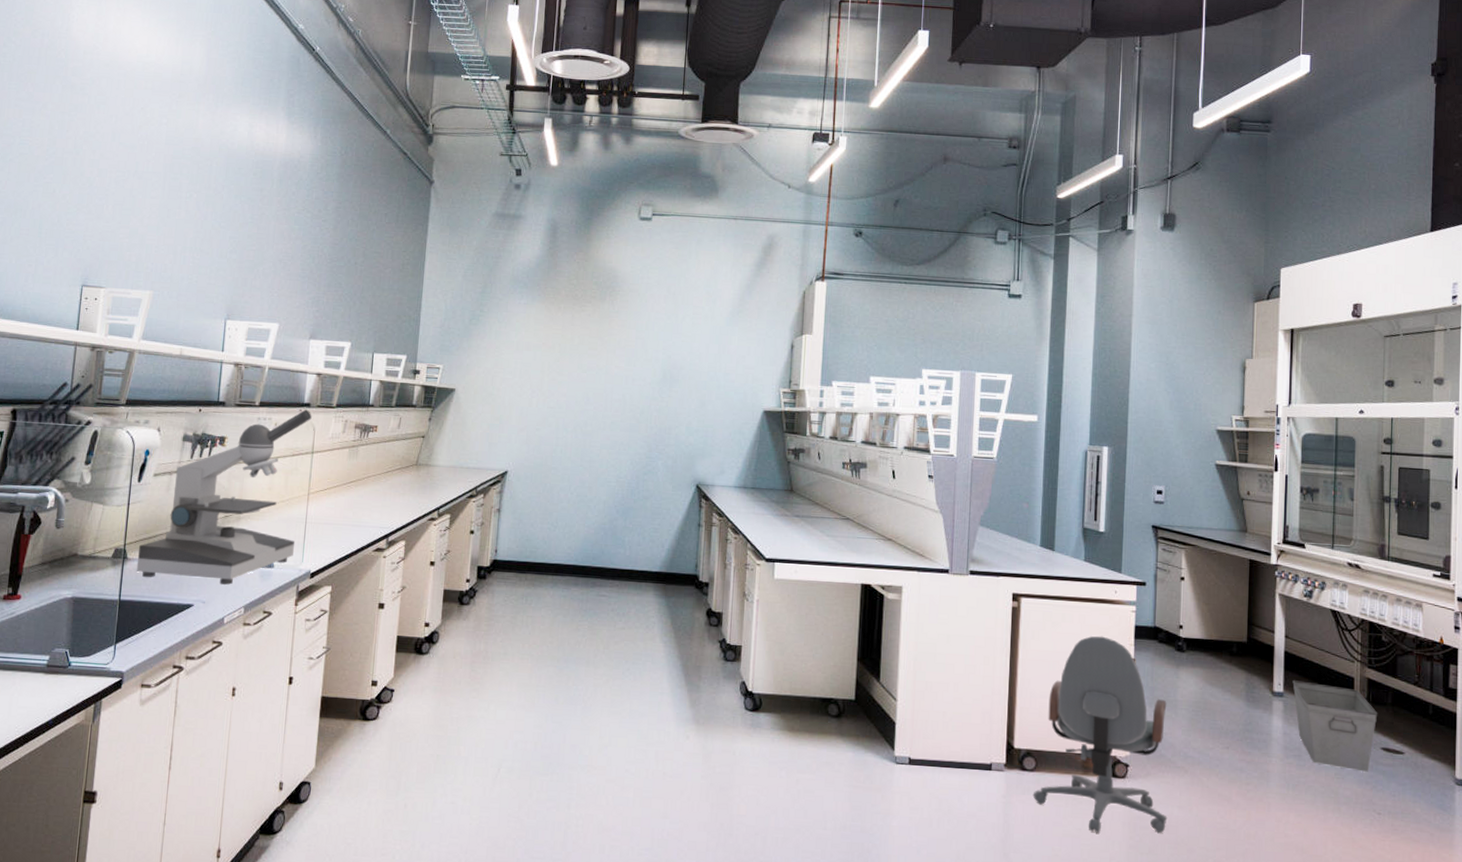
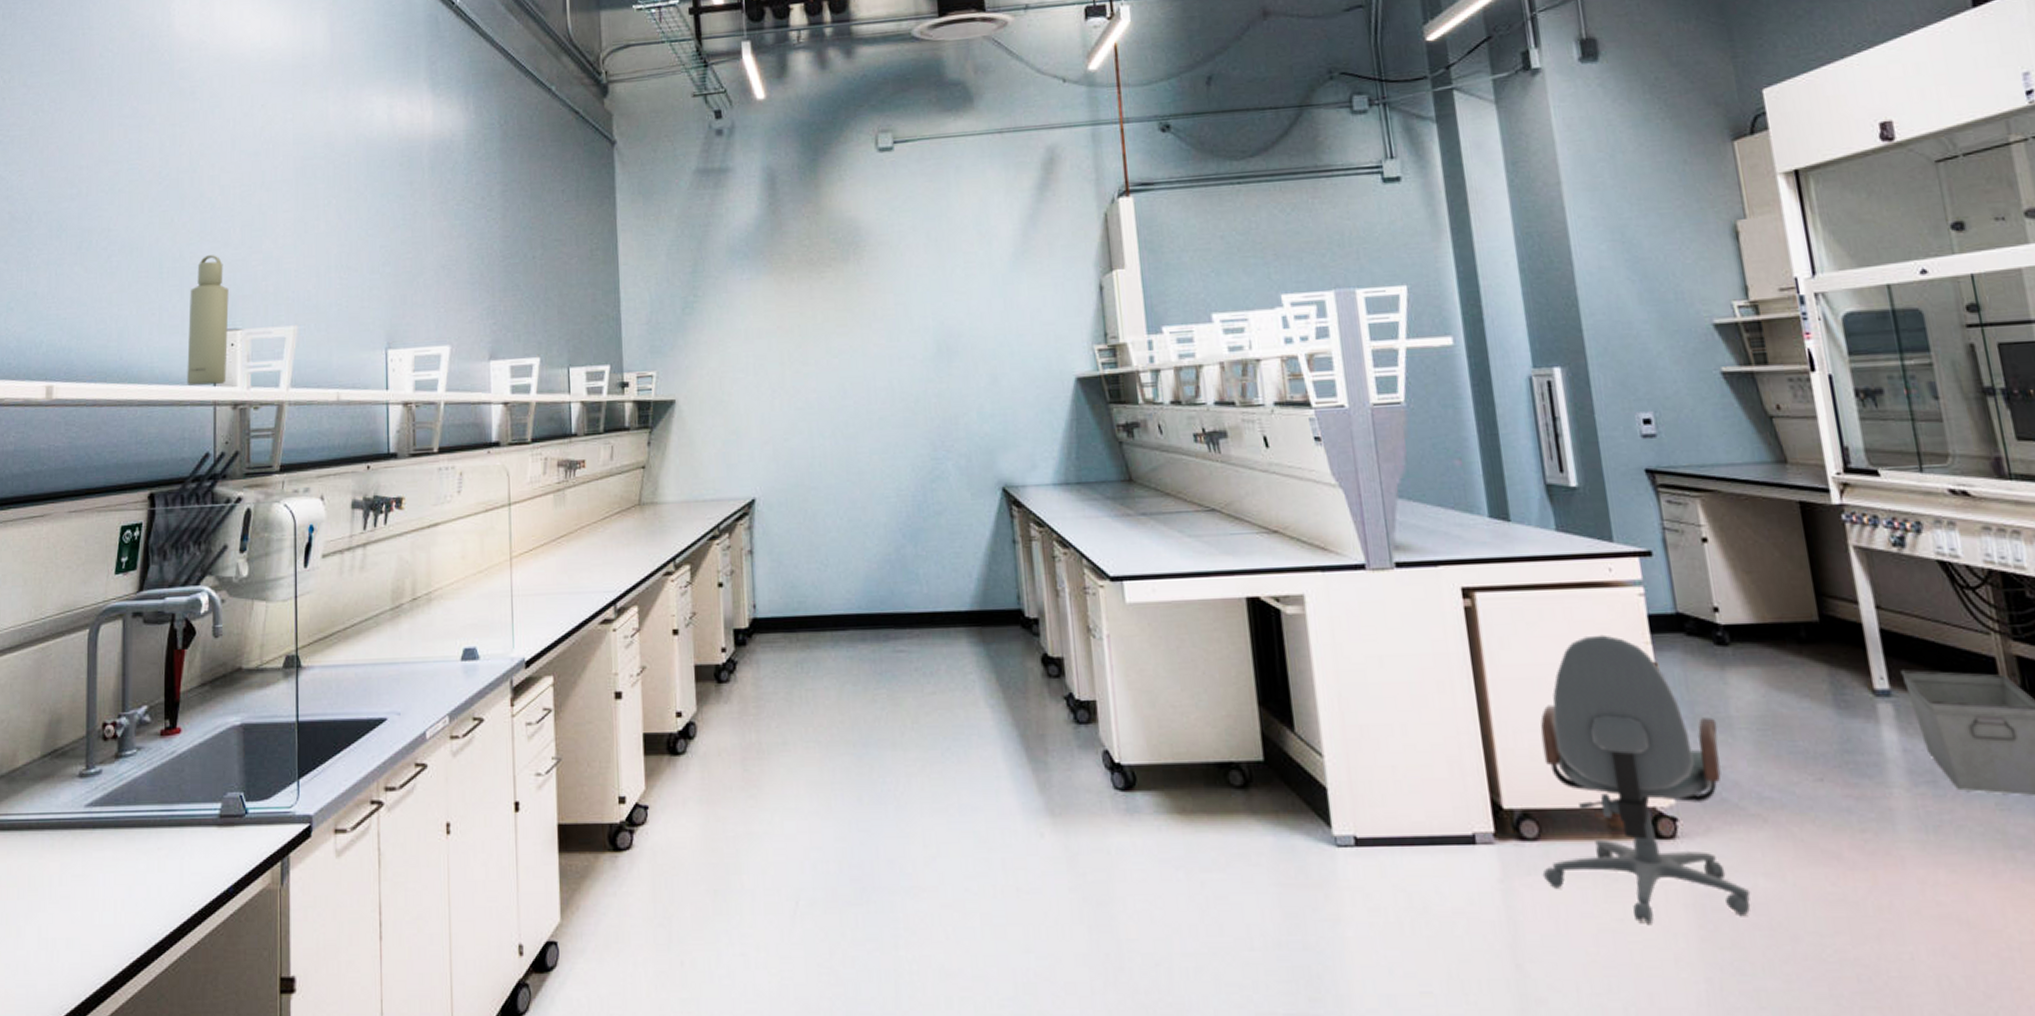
bottle: none [54,224,97,330] -> present [187,255,229,386]
microscope: present [136,409,312,585] -> none [313,450,504,690]

